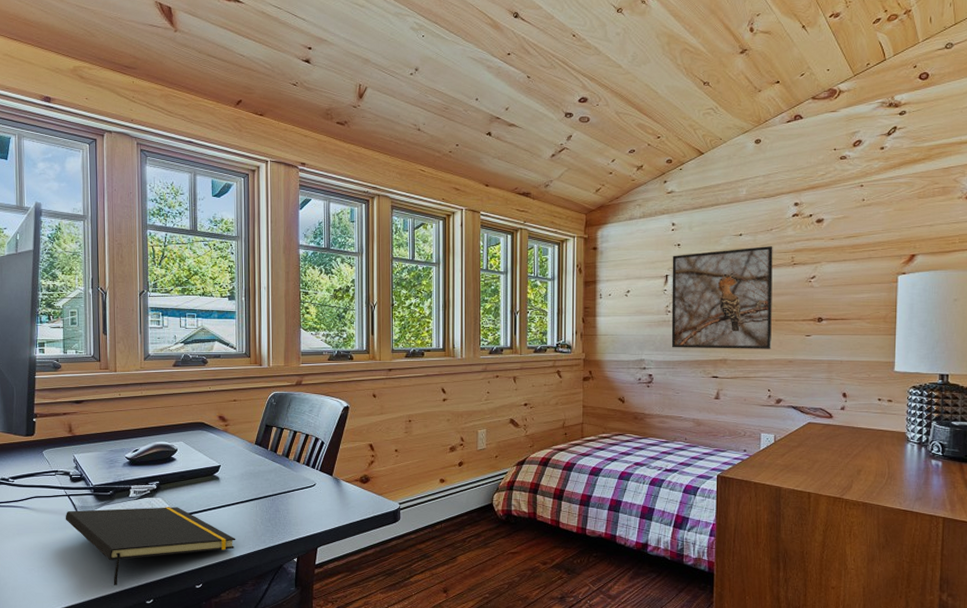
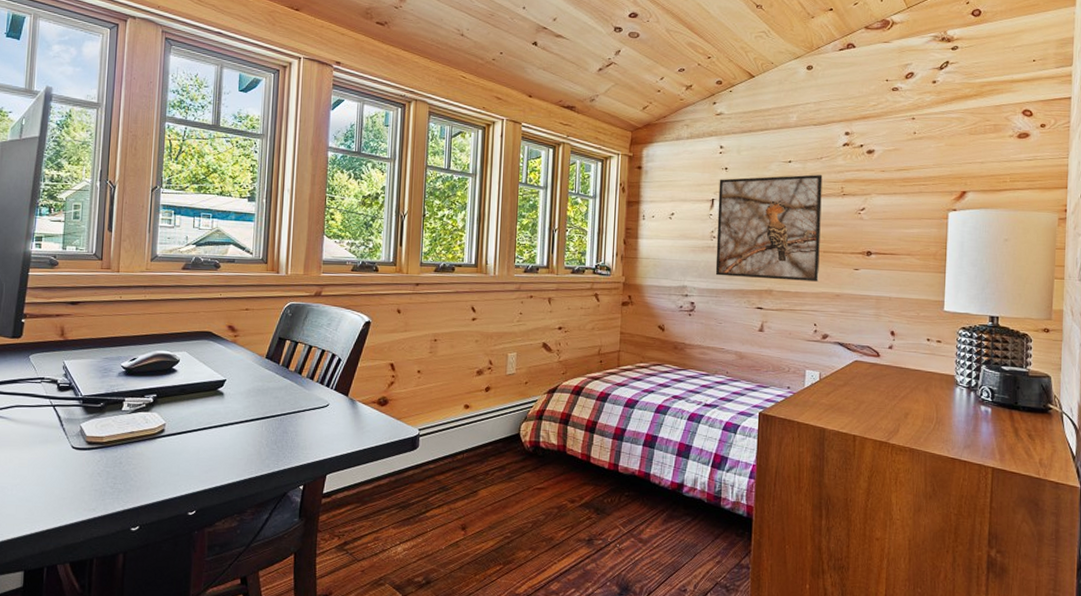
notepad: present [65,507,236,585] -> none [47,422,237,509]

